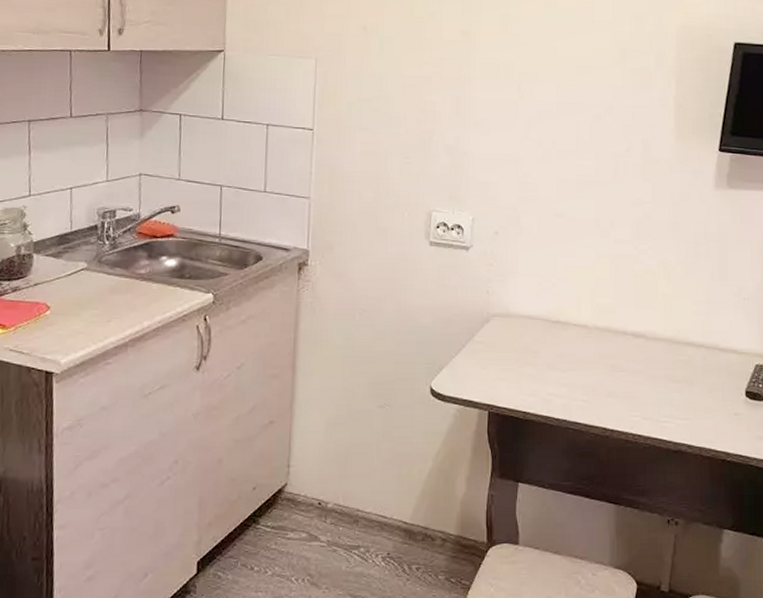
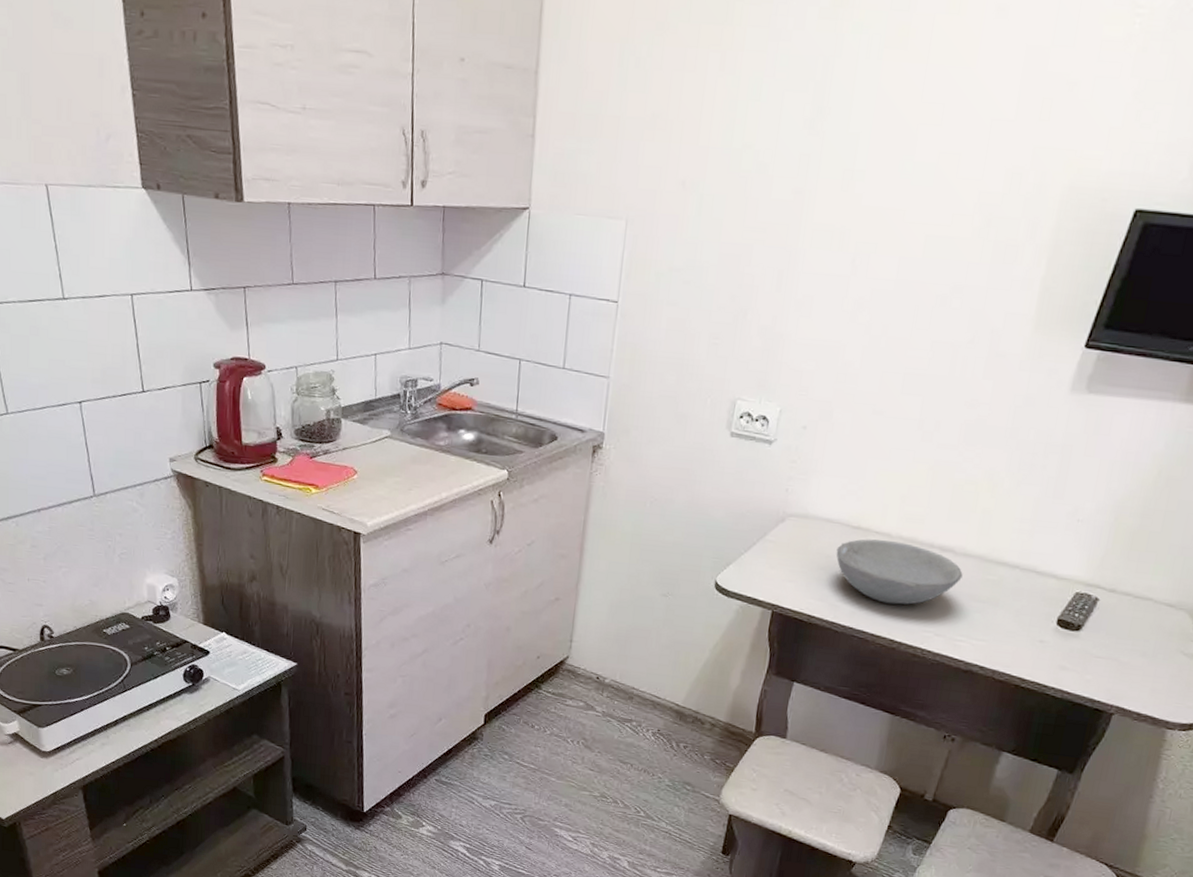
bowl: none [541,332,657,393] -> present [836,539,963,605]

